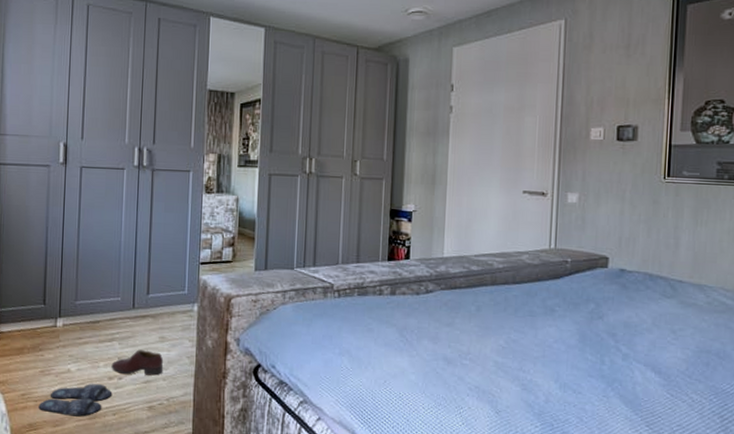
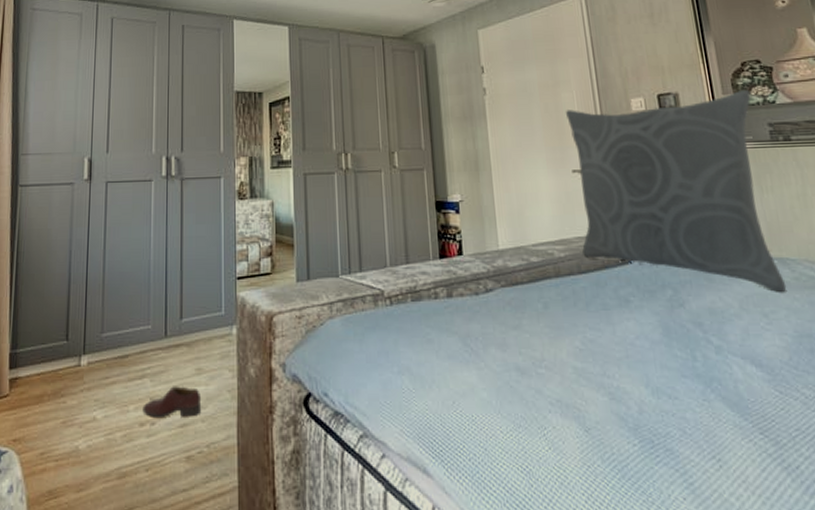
slippers: present [38,384,111,417] -> none [59,433,143,476]
pillow: none [520,128,708,315] -> present [565,89,787,293]

